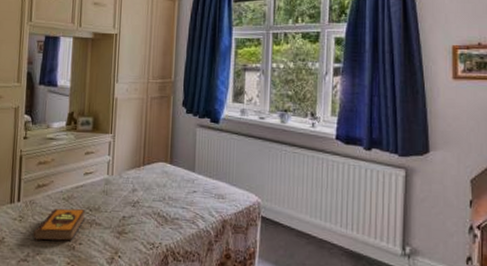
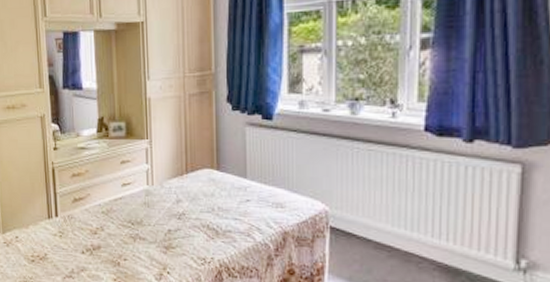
hardback book: present [33,208,86,241] -> none [75,222,128,257]

